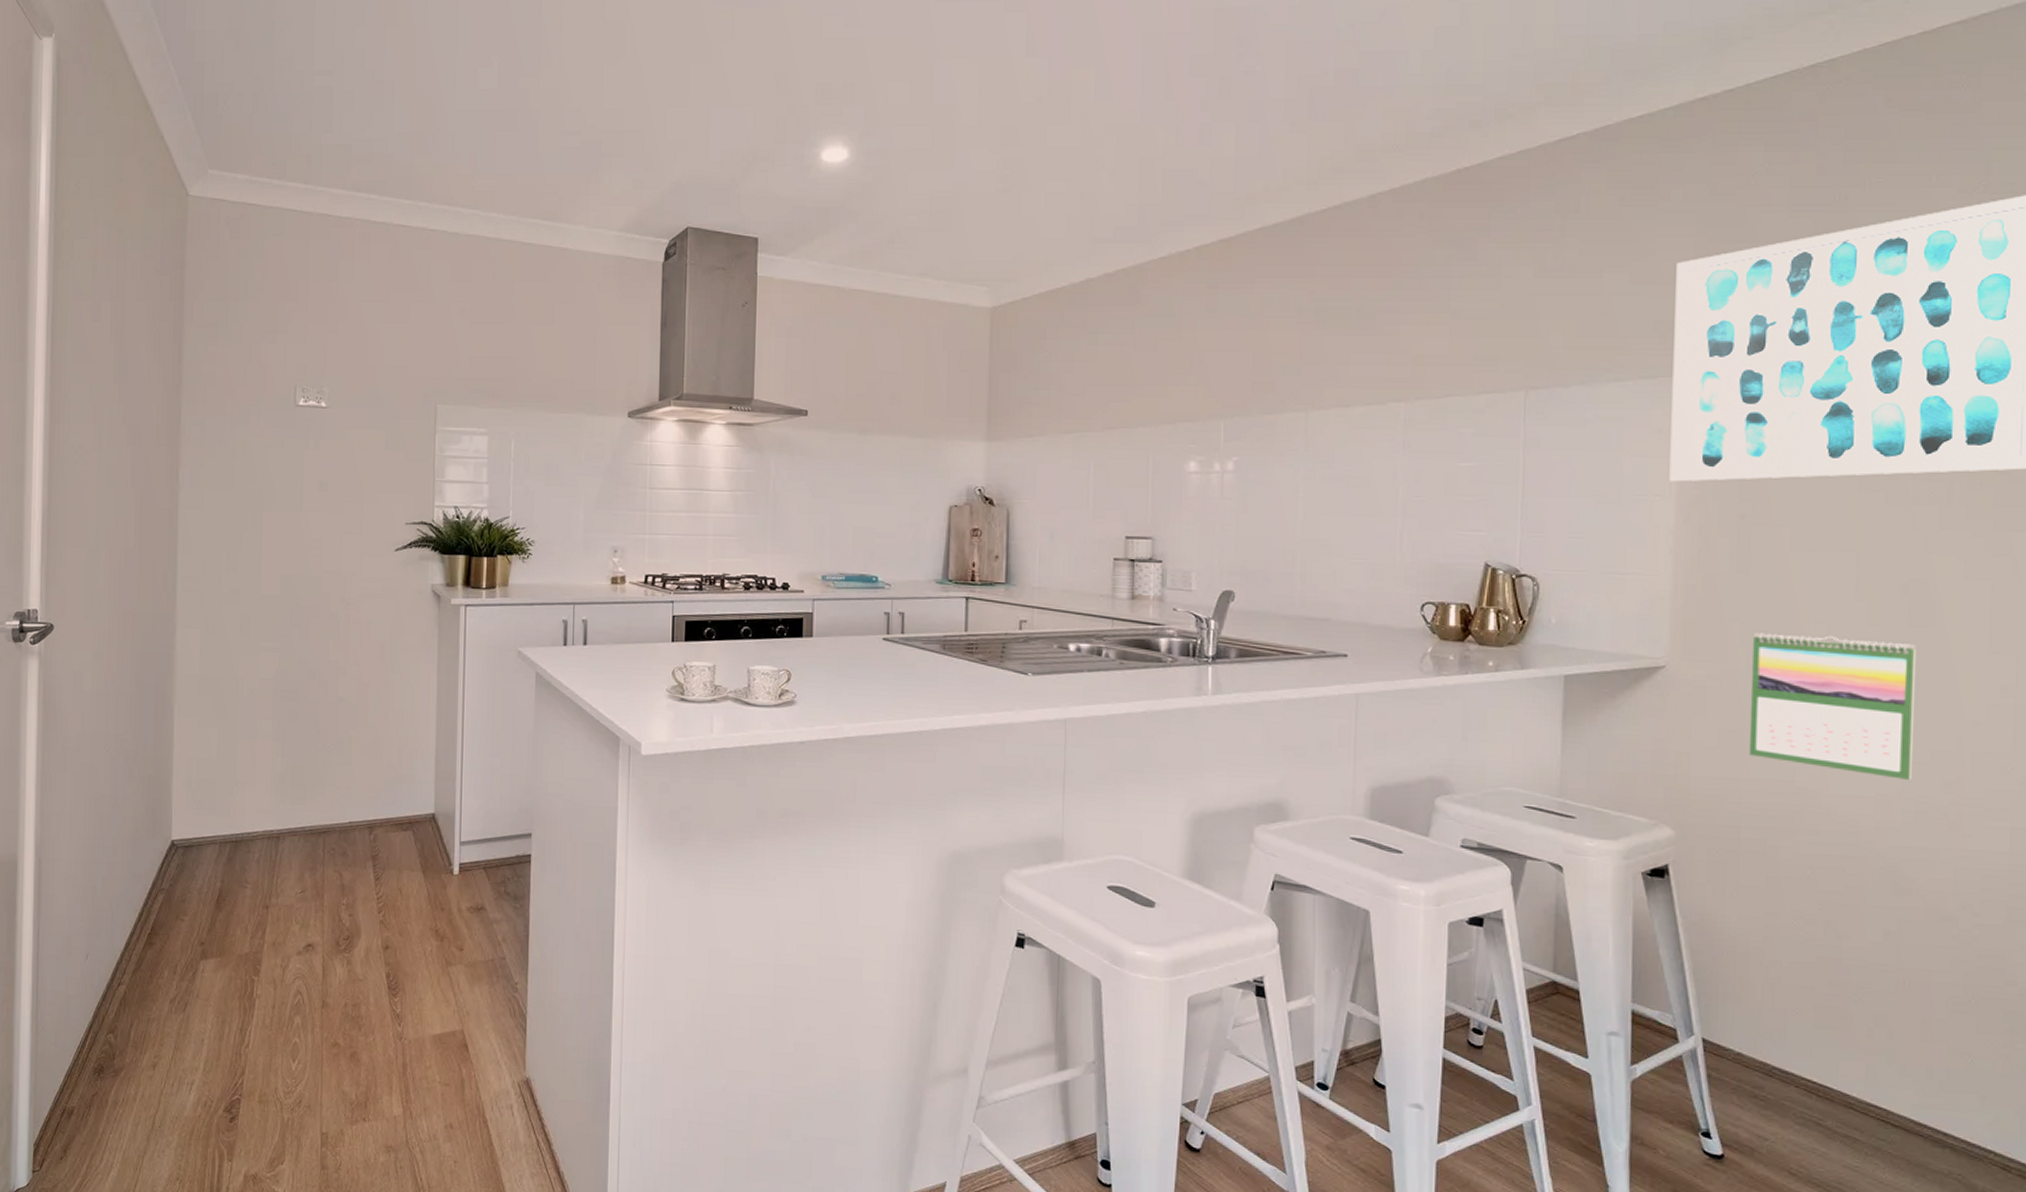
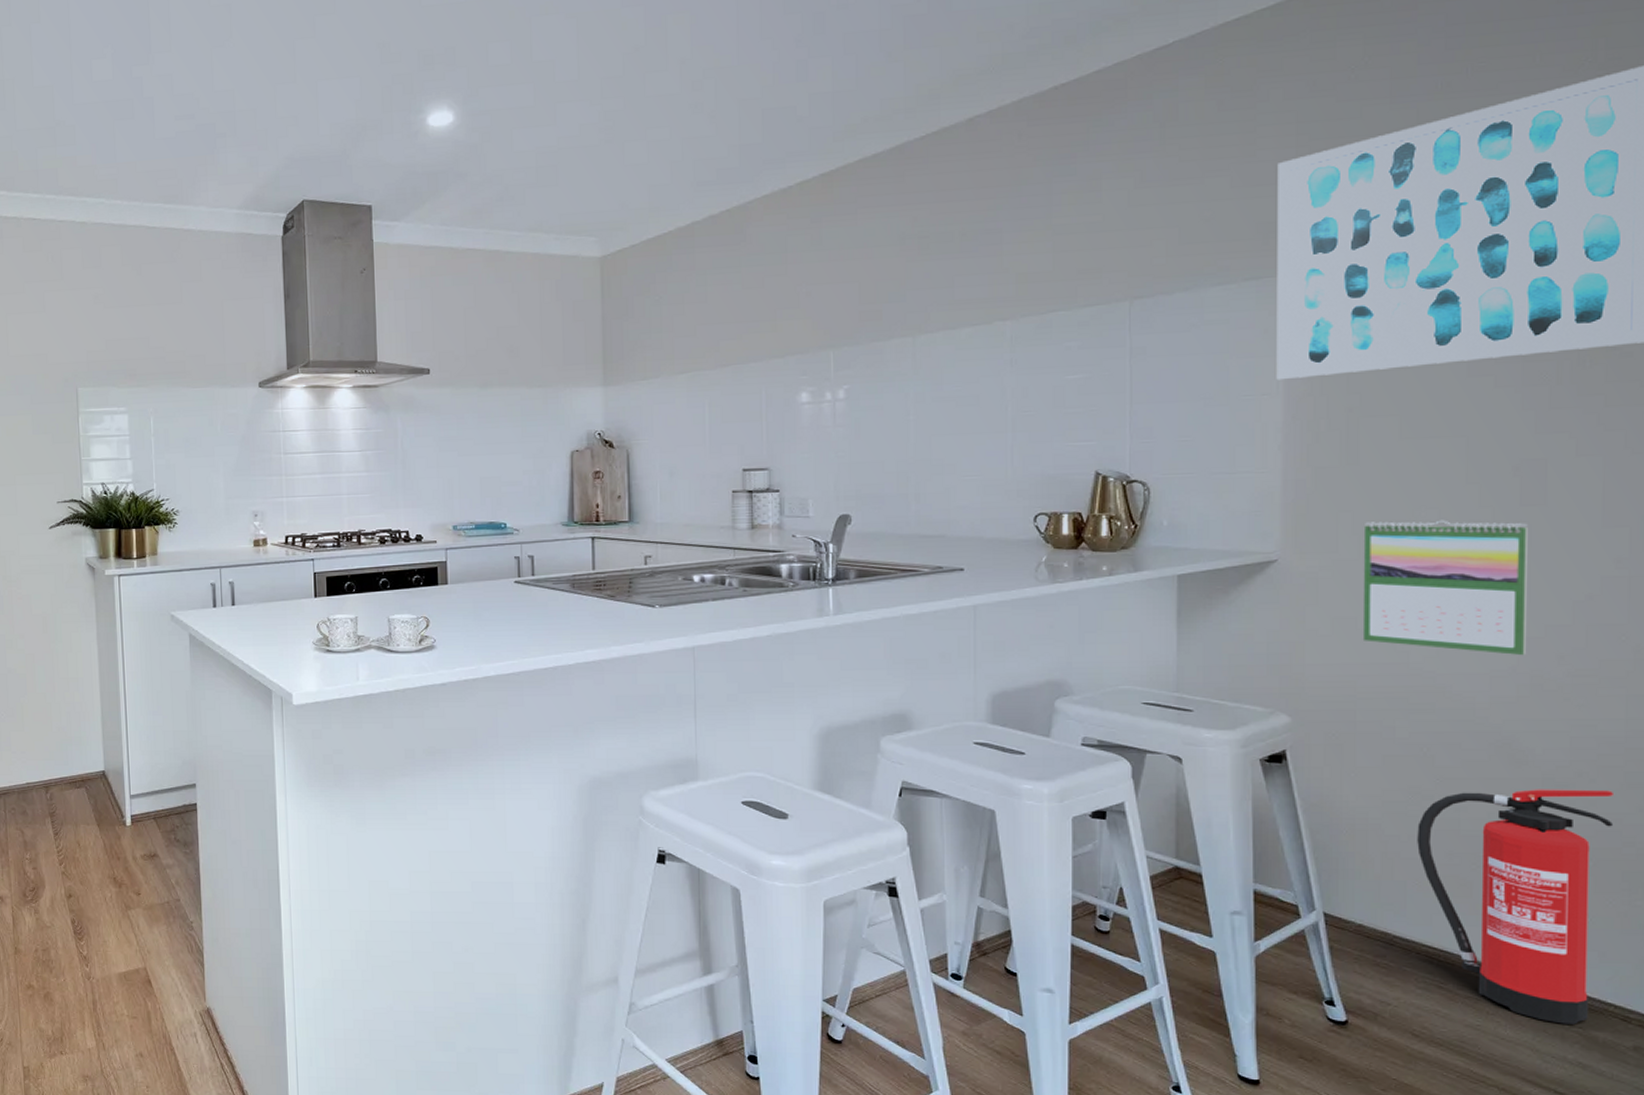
fire extinguisher: none [1798,919,1996,1171] -> present [1417,789,1613,1025]

